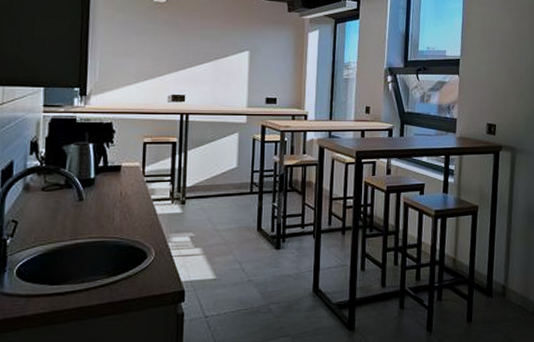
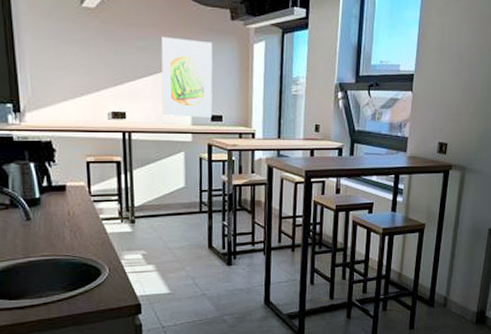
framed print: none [220,26,270,100] -> present [160,36,213,118]

